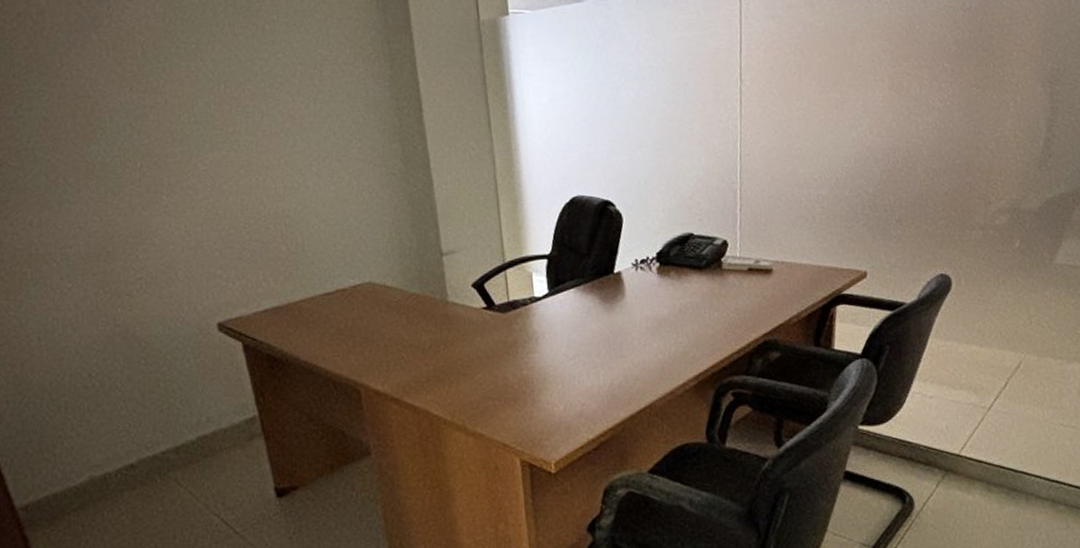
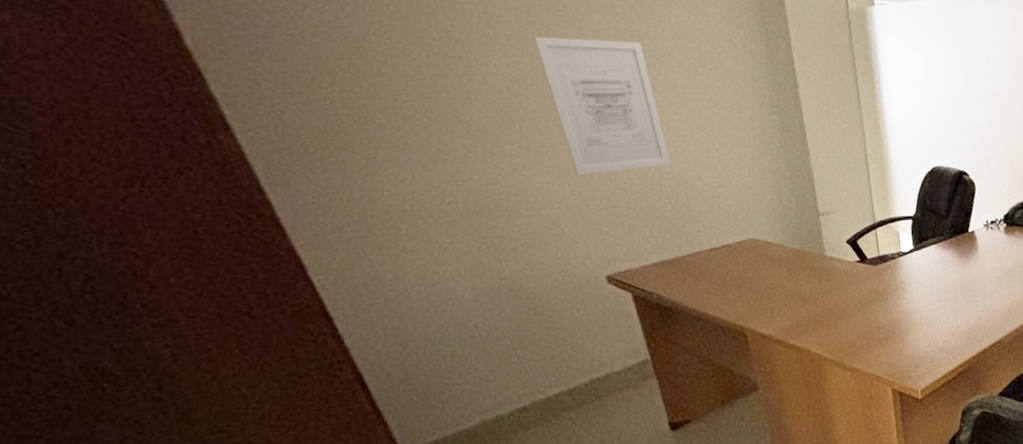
wall art: none [158,70,287,214] -> present [534,37,671,175]

